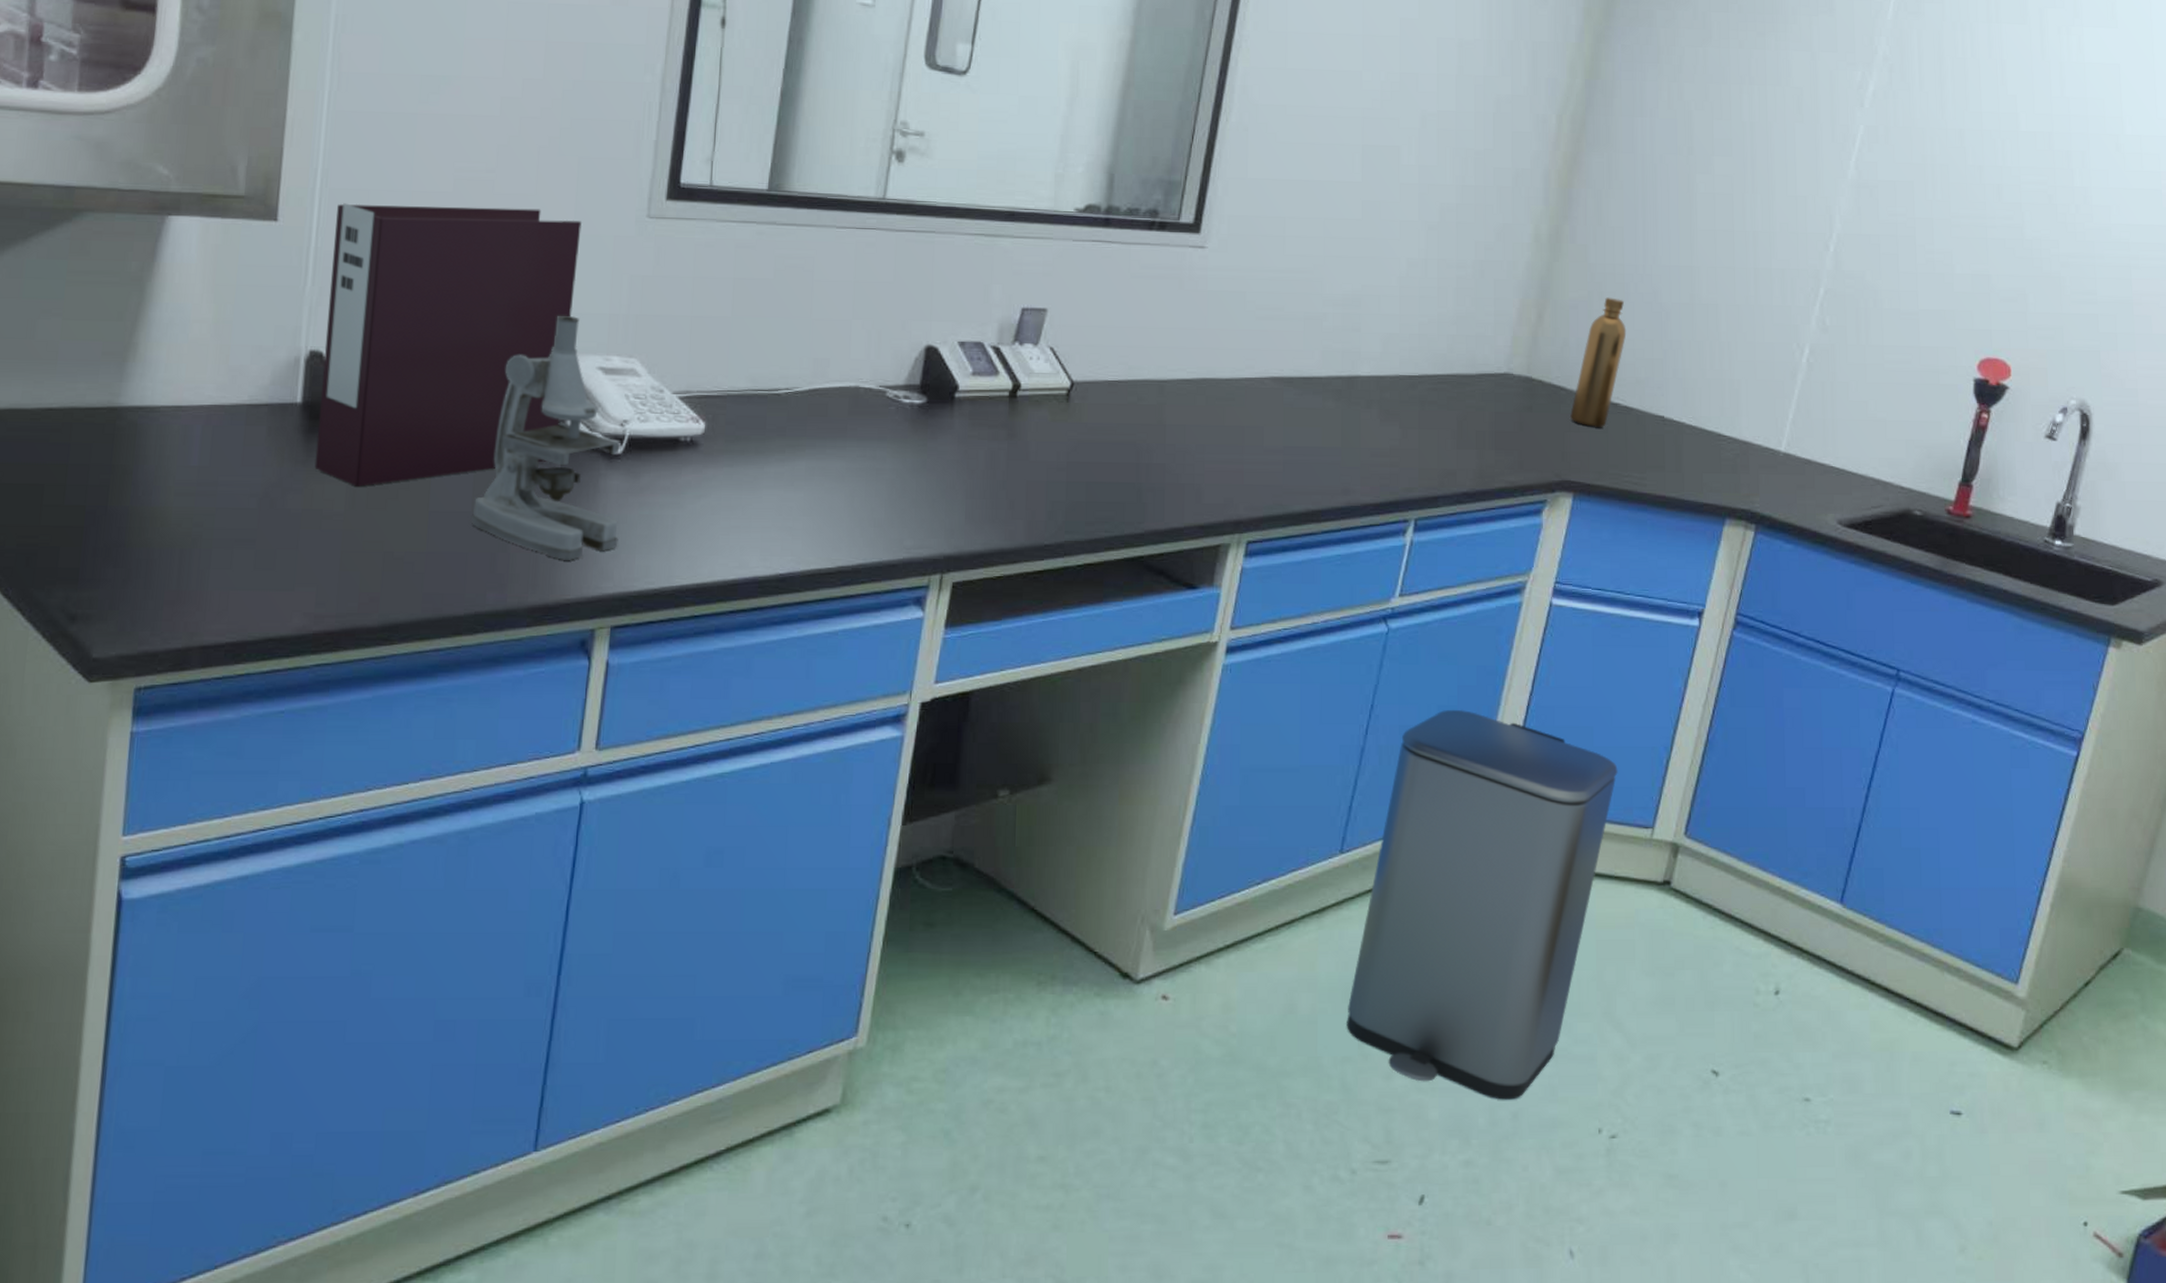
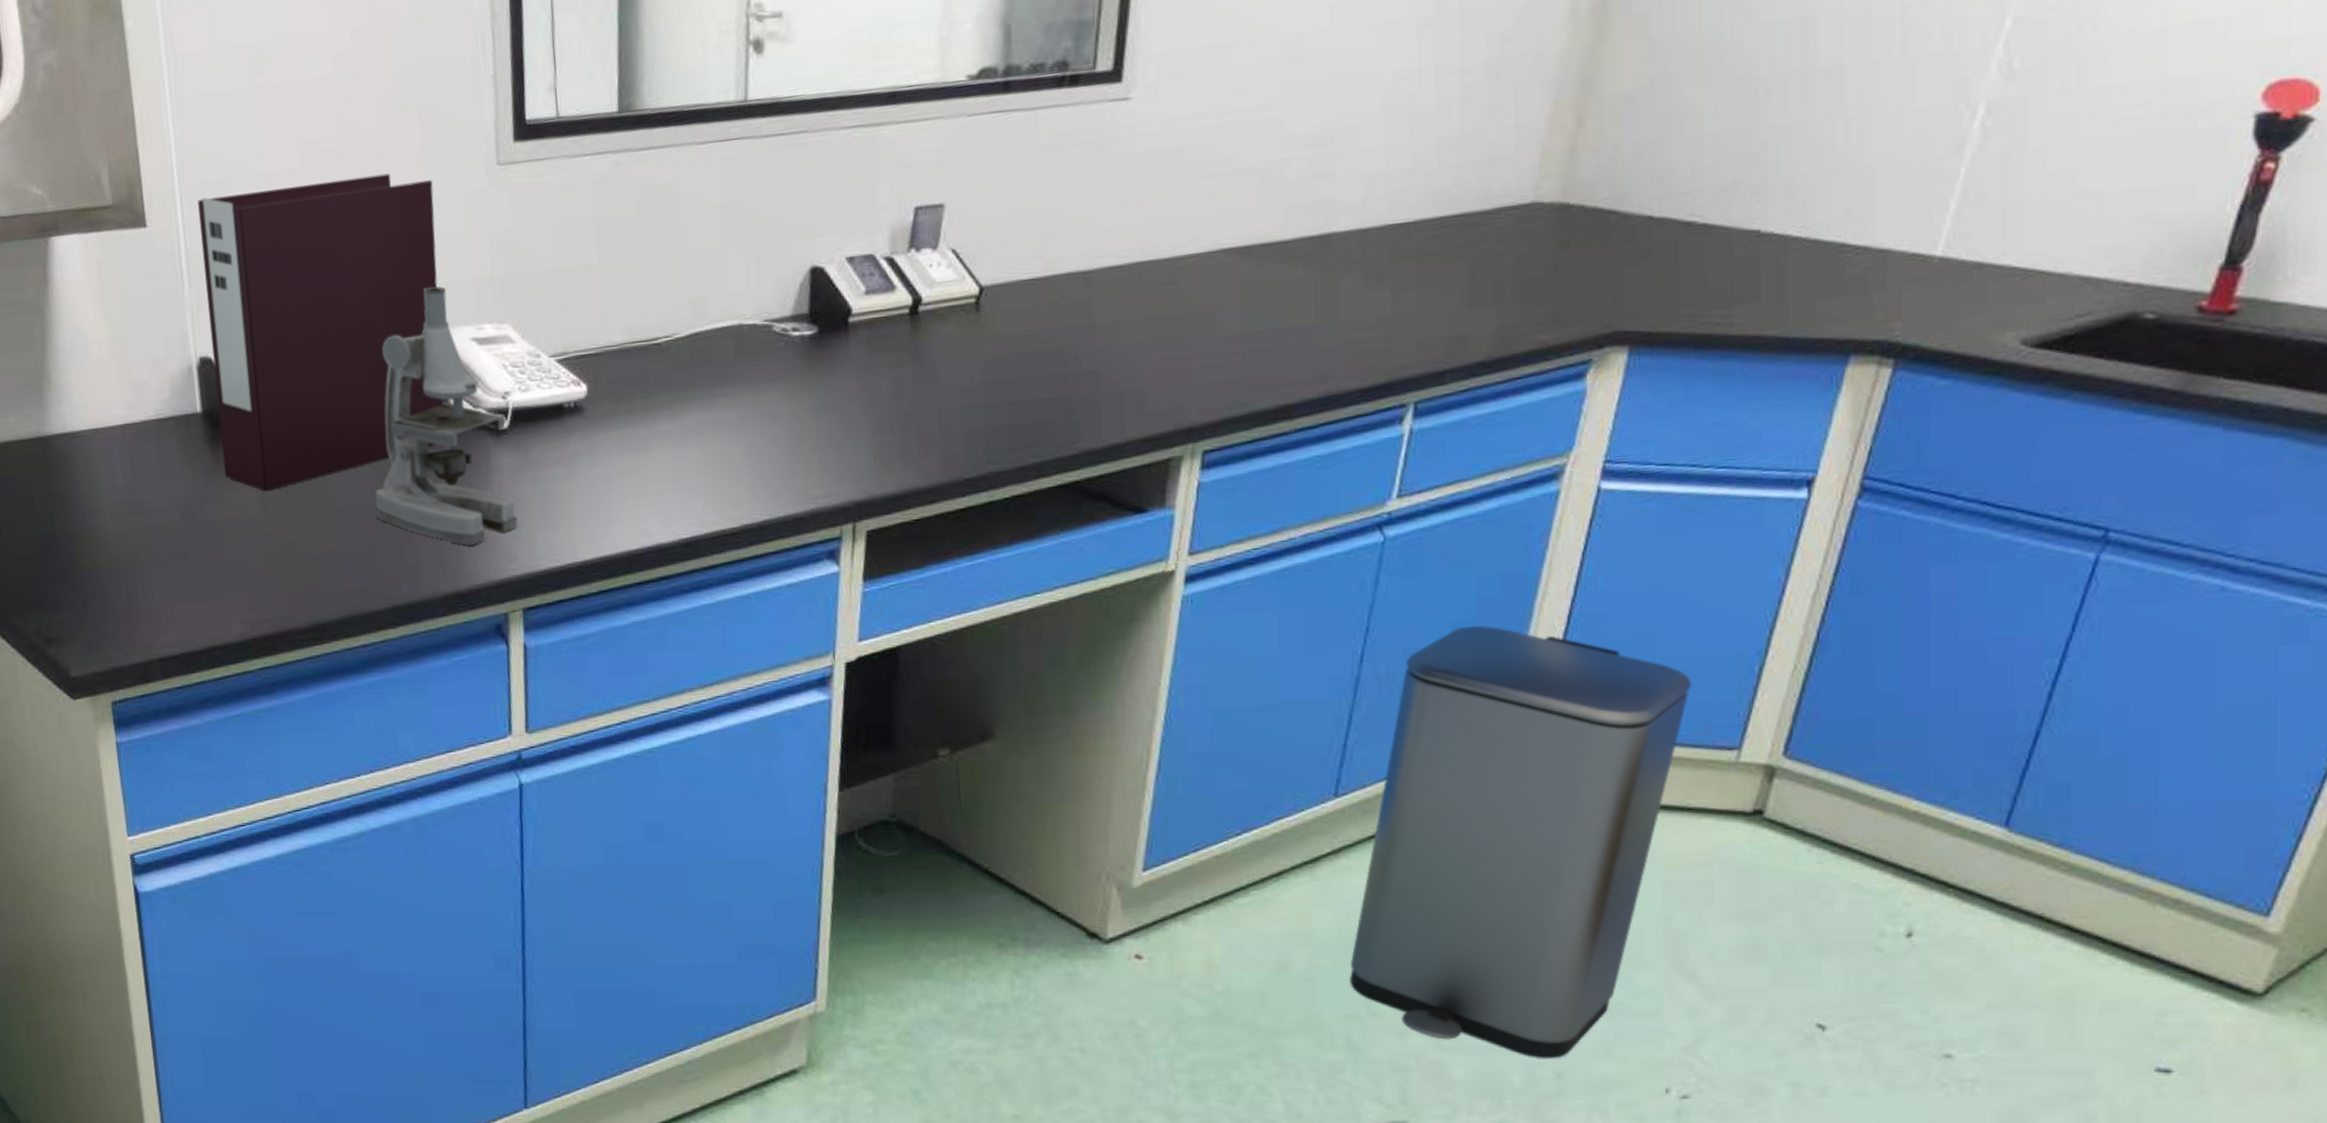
bottle: present [1570,297,1627,427] -> none [1624,79,1706,258]

